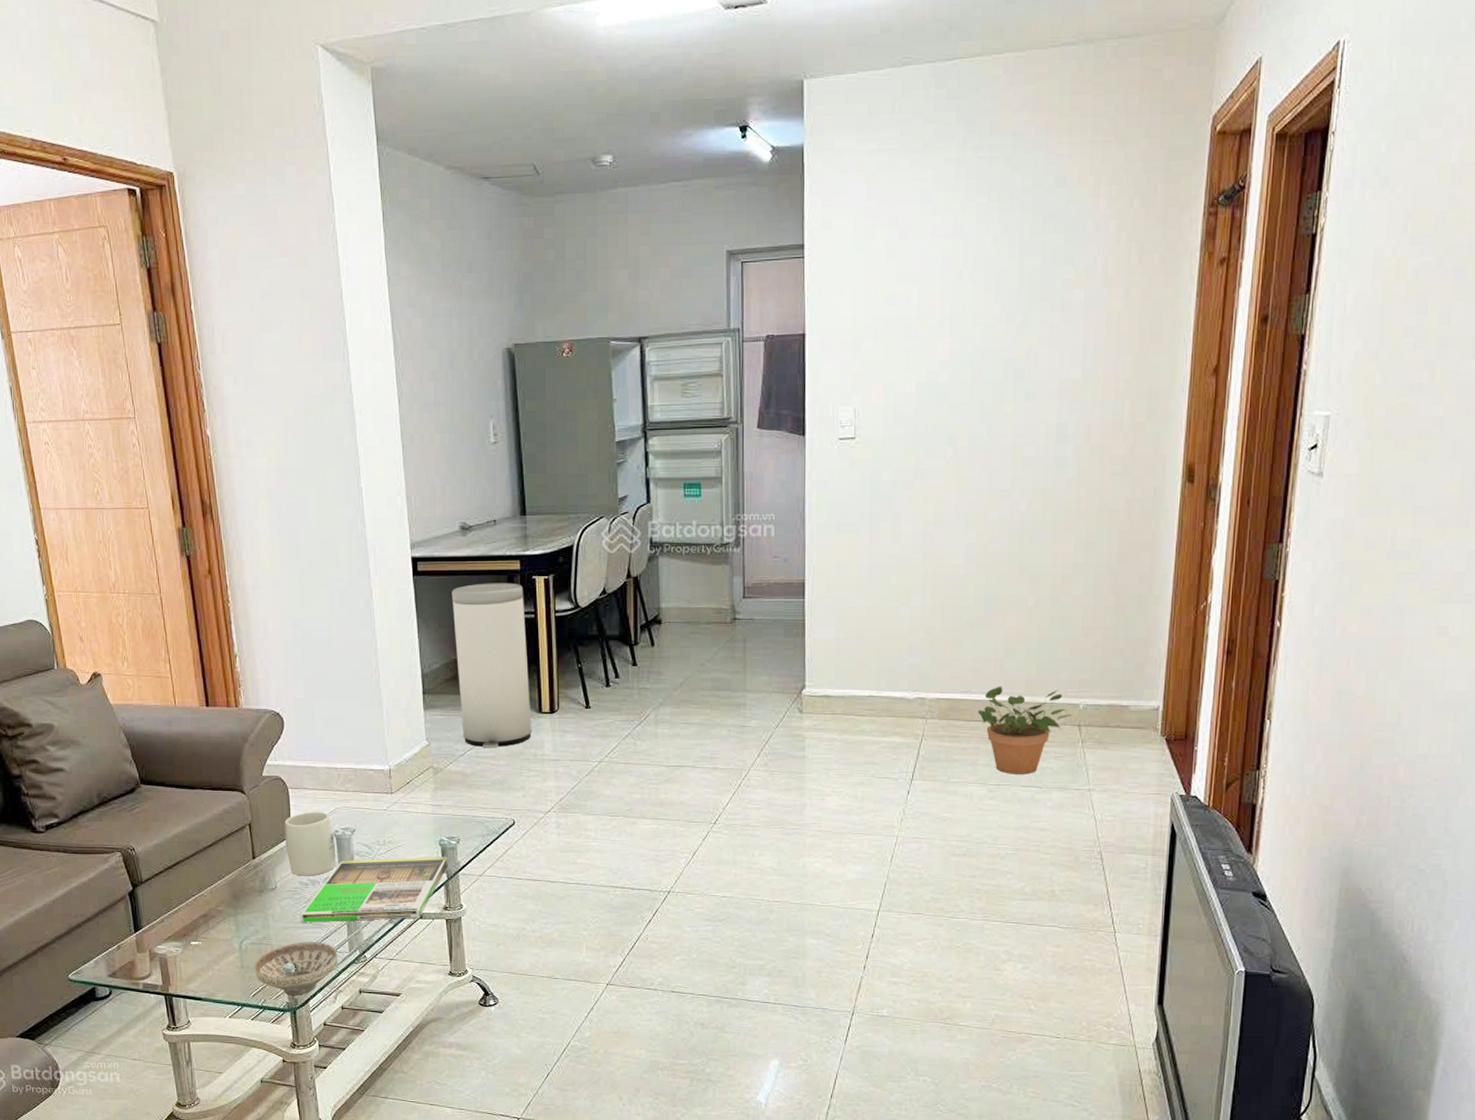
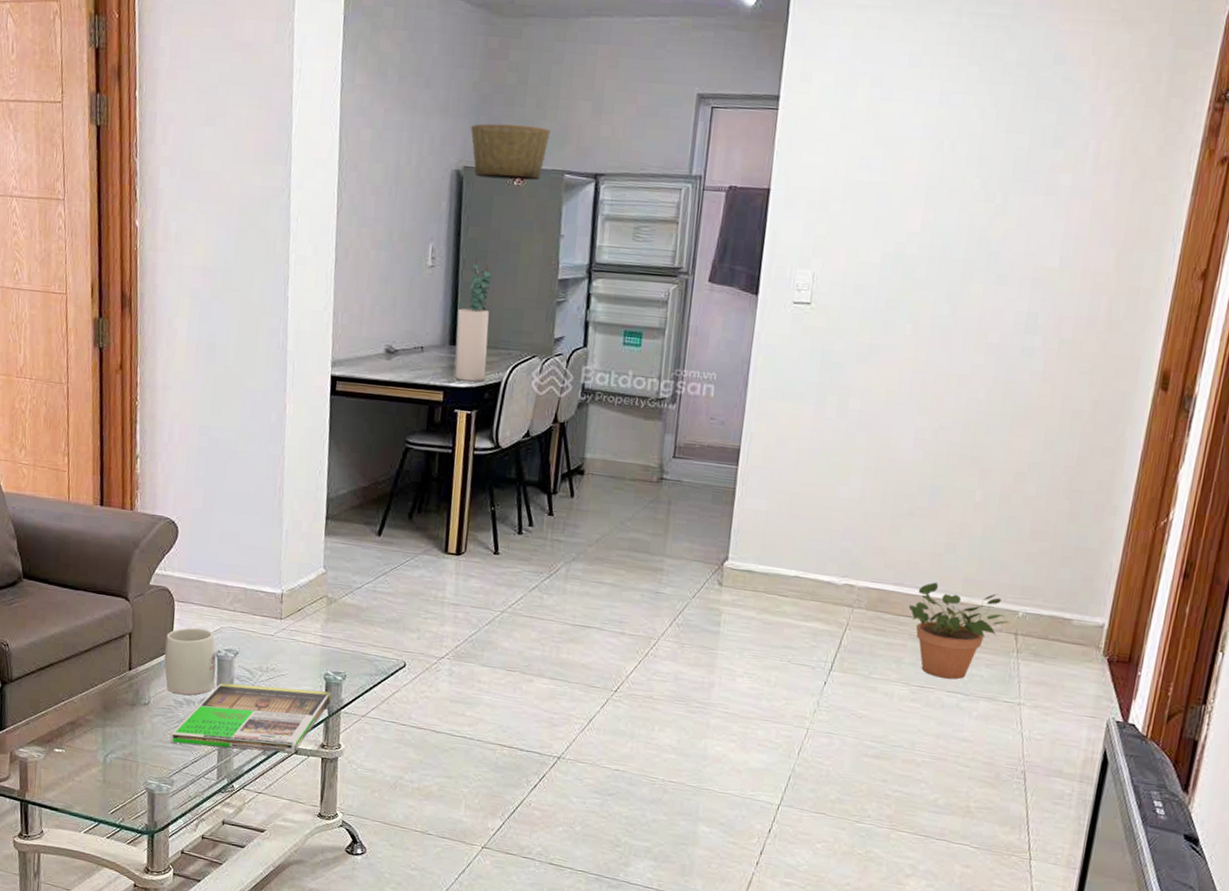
decorative bowl: present [254,942,338,996] -> none [116,762,205,820]
pedal bin: present [451,583,532,748] -> none [362,411,444,585]
basket: none [516,299,592,353] -> present [471,123,550,181]
vase: none [524,429,558,549] -> present [454,257,492,383]

